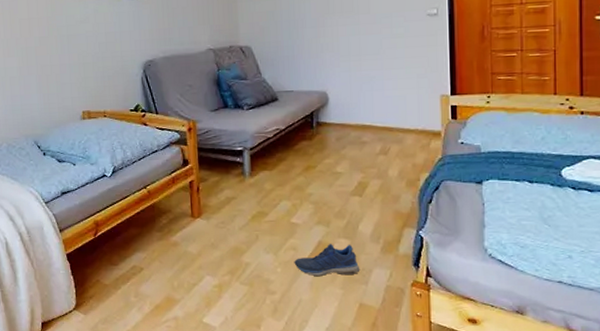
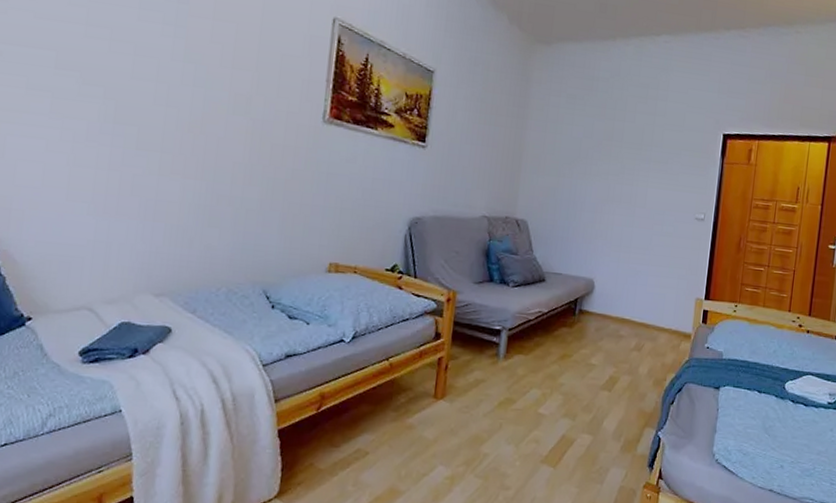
athletic shoe: present [294,244,360,277] -> none [534,439,598,473]

